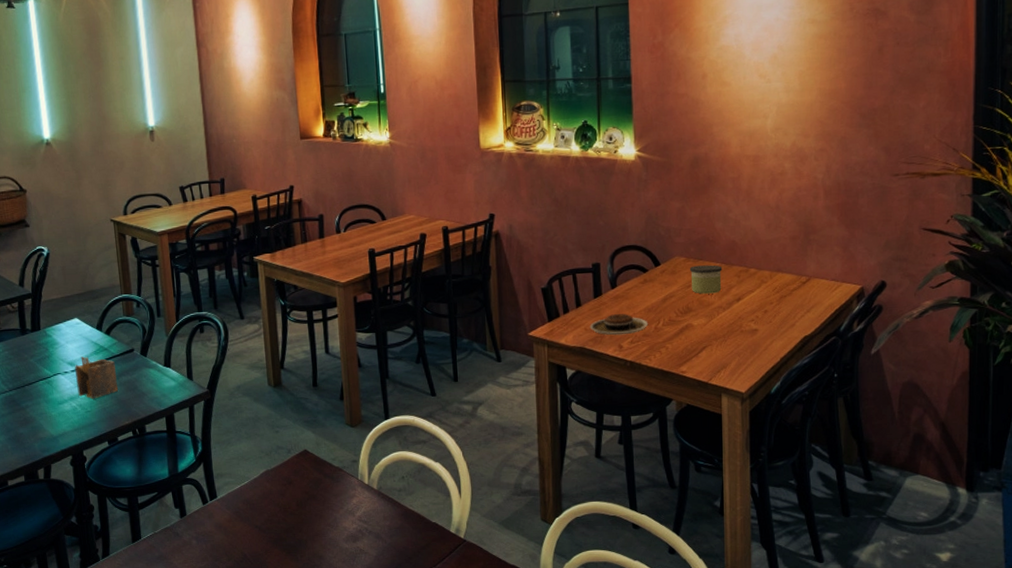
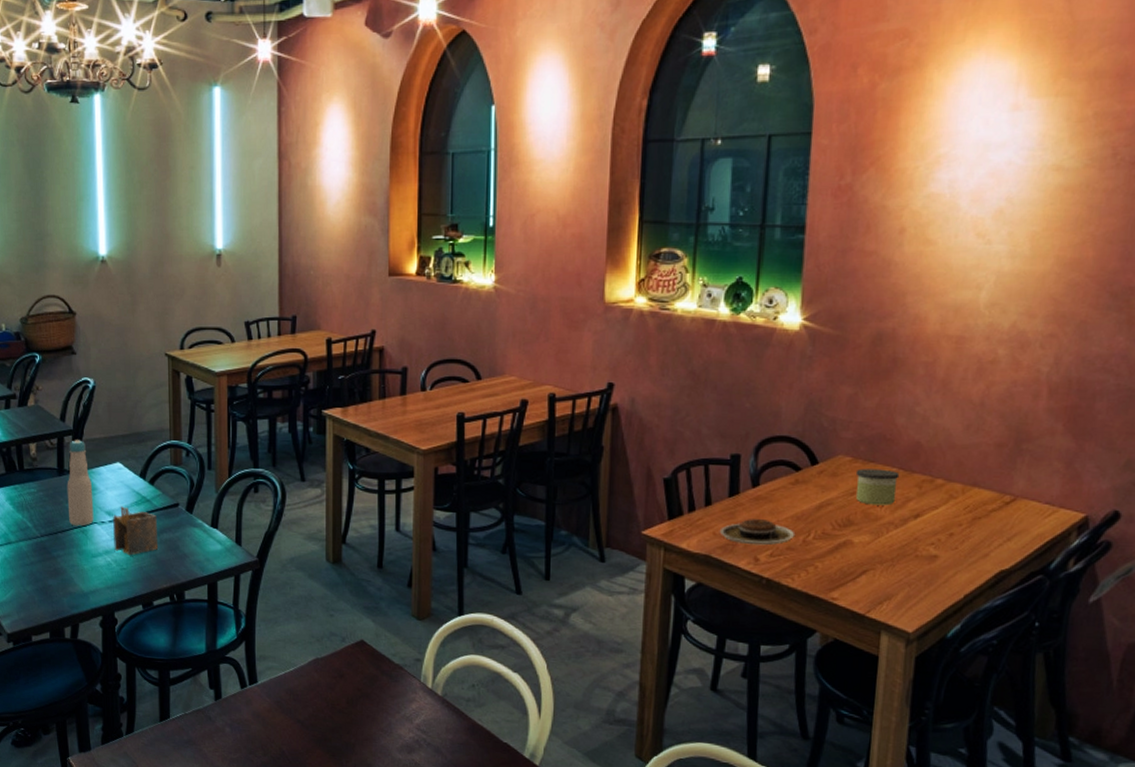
bottle: none [29,302,58,379] -> present [67,440,94,527]

